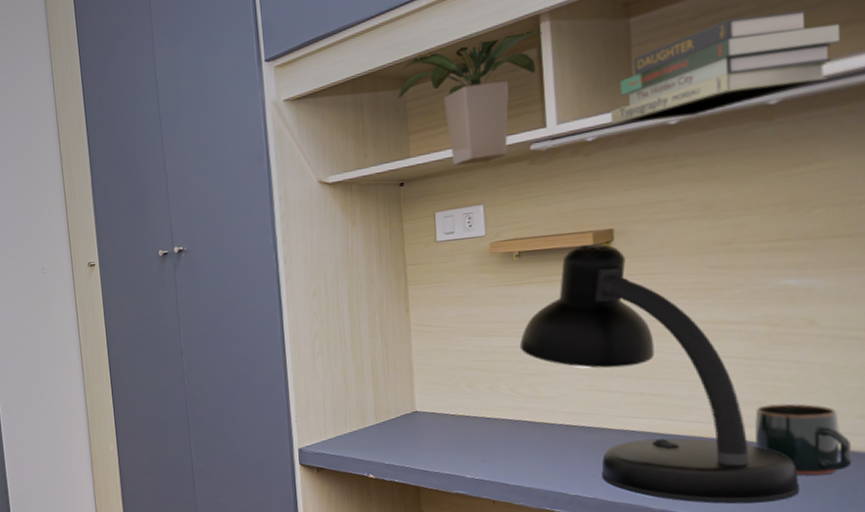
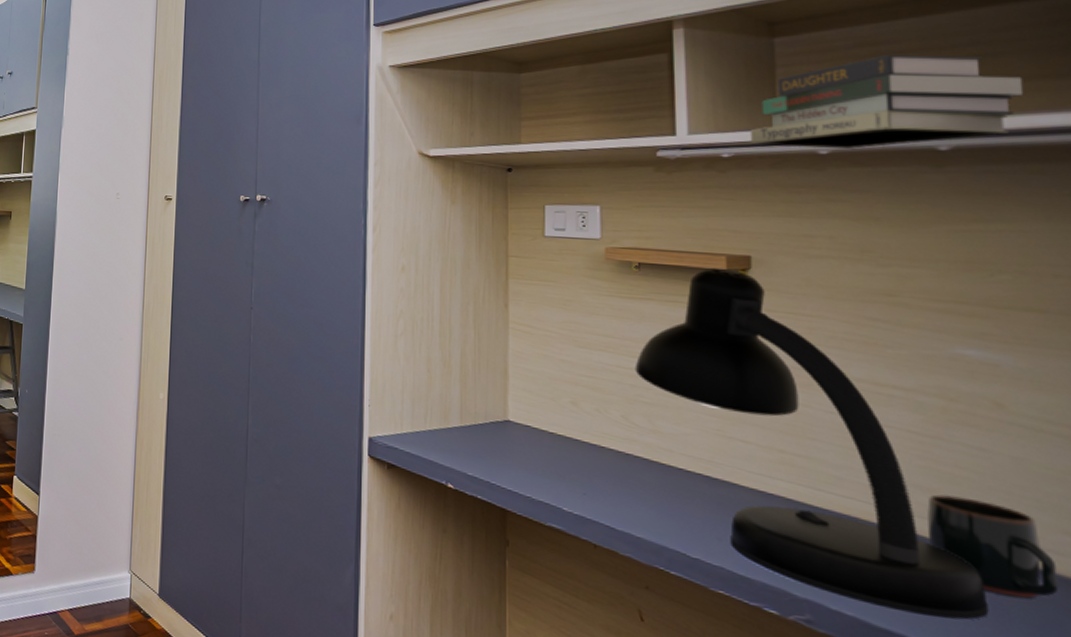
potted plant: present [396,27,542,166] -> none [512,32,675,162]

